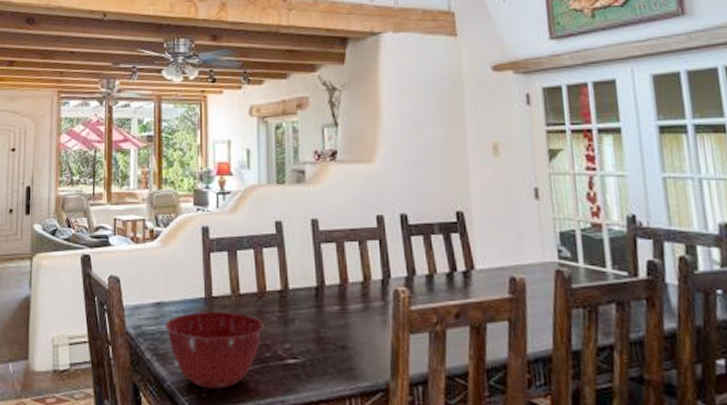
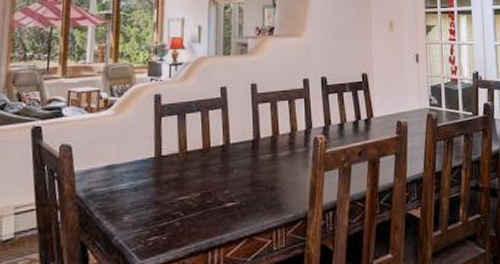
mixing bowl: present [165,311,264,390] -> none [115,167,207,238]

